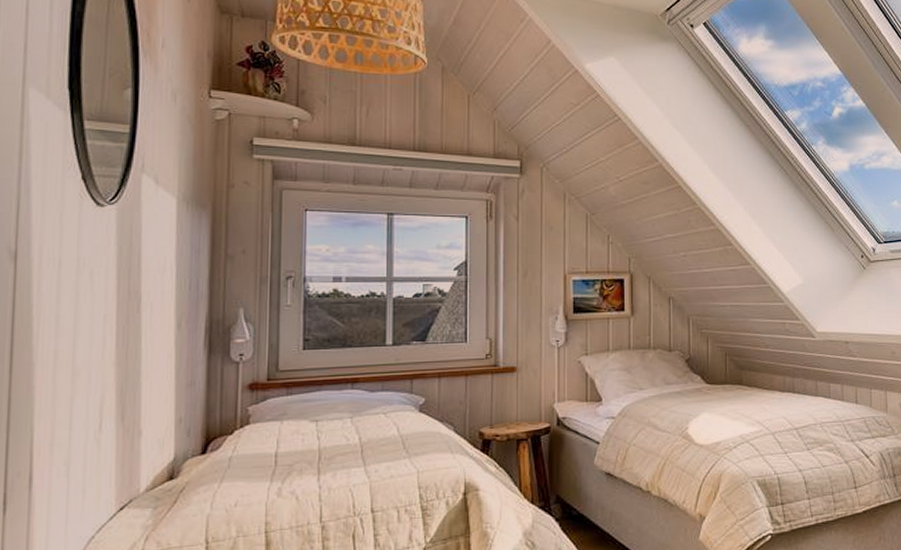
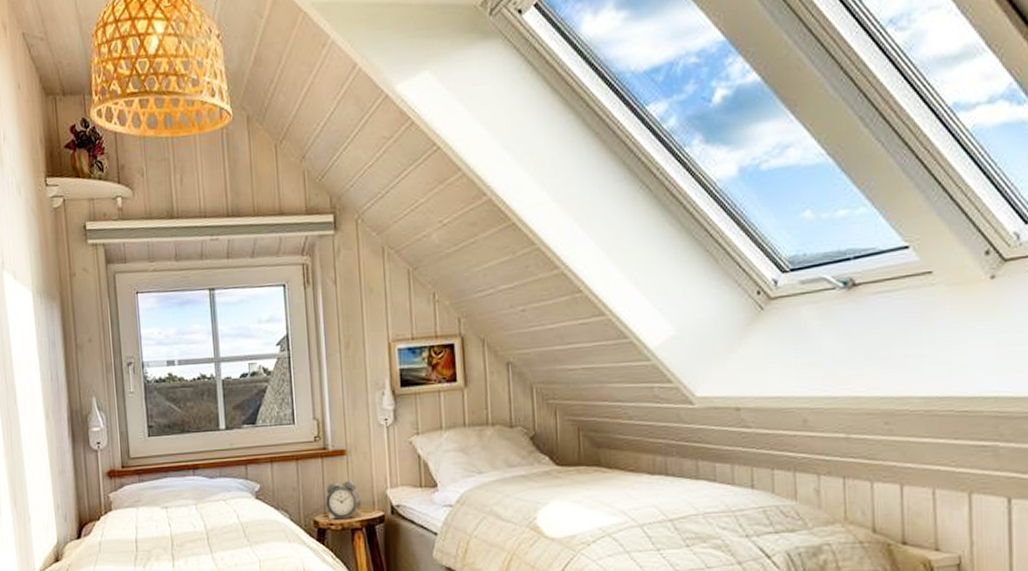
alarm clock: none [492,394,529,433] -> present [325,480,362,521]

